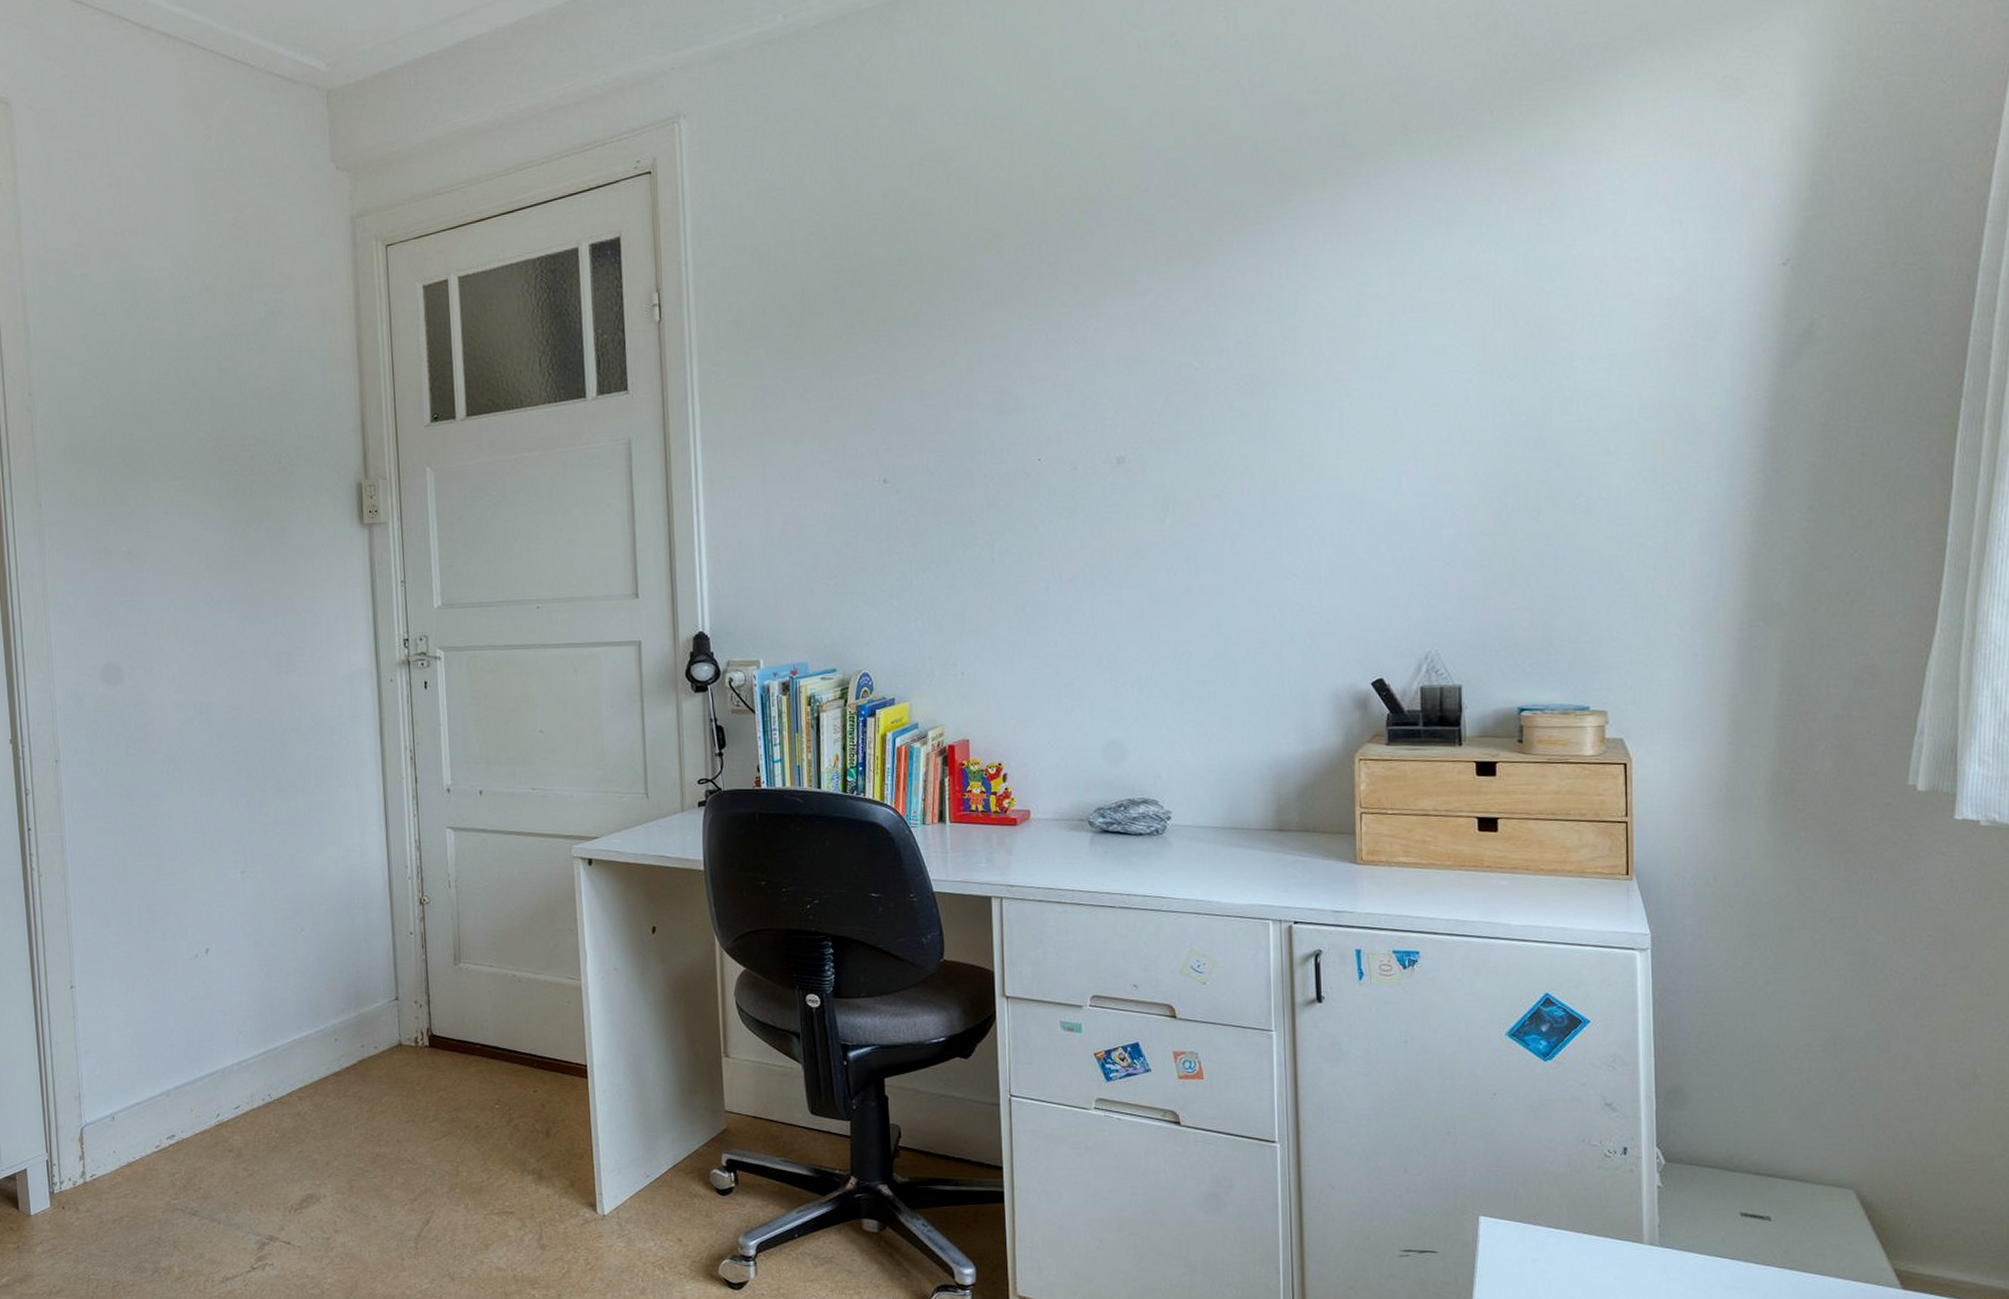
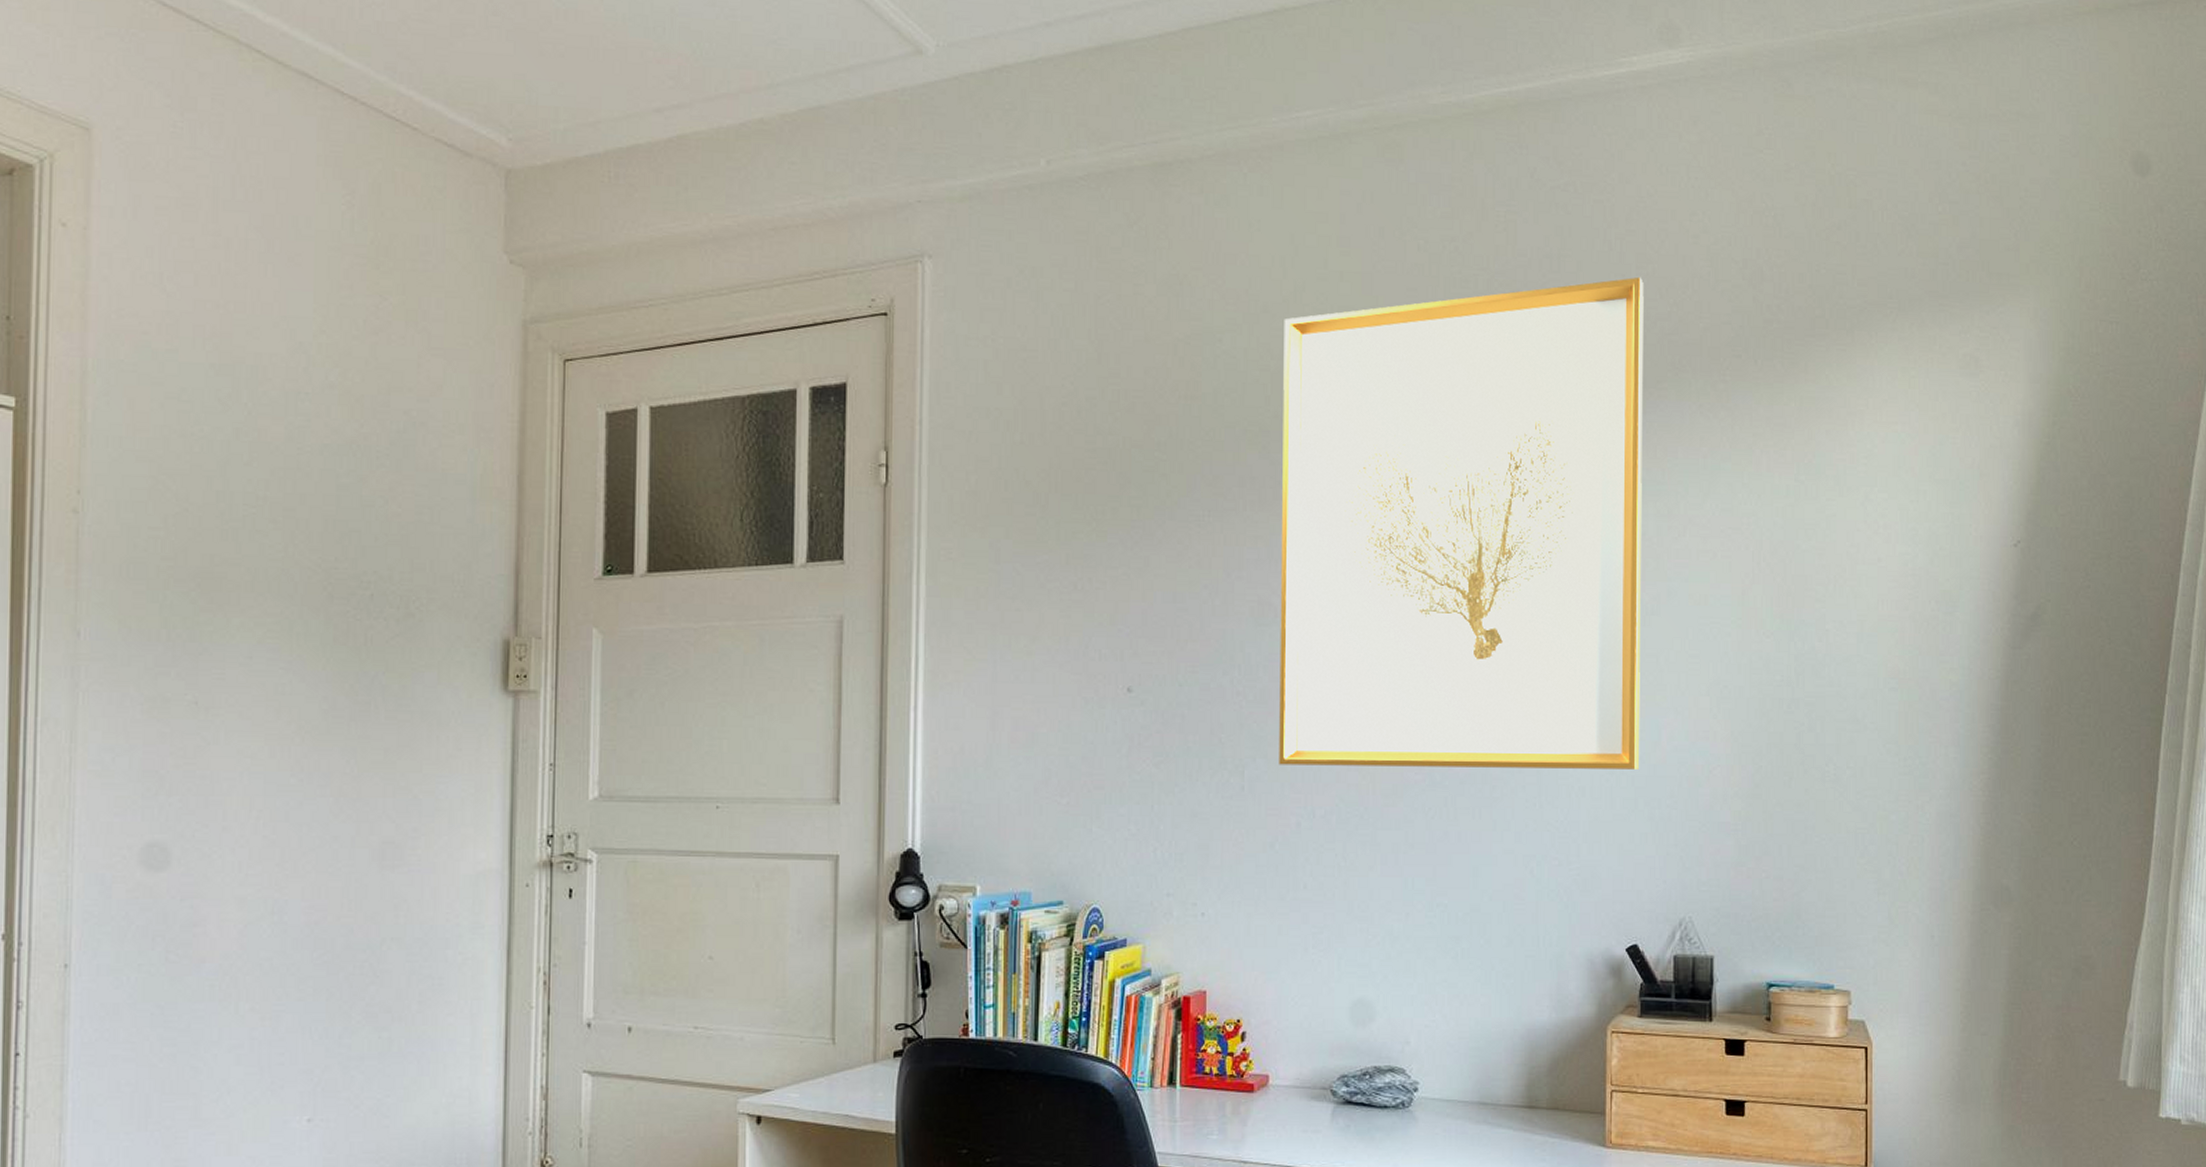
wall art: none [1011,44,1380,537] -> present [1279,276,1644,769]

